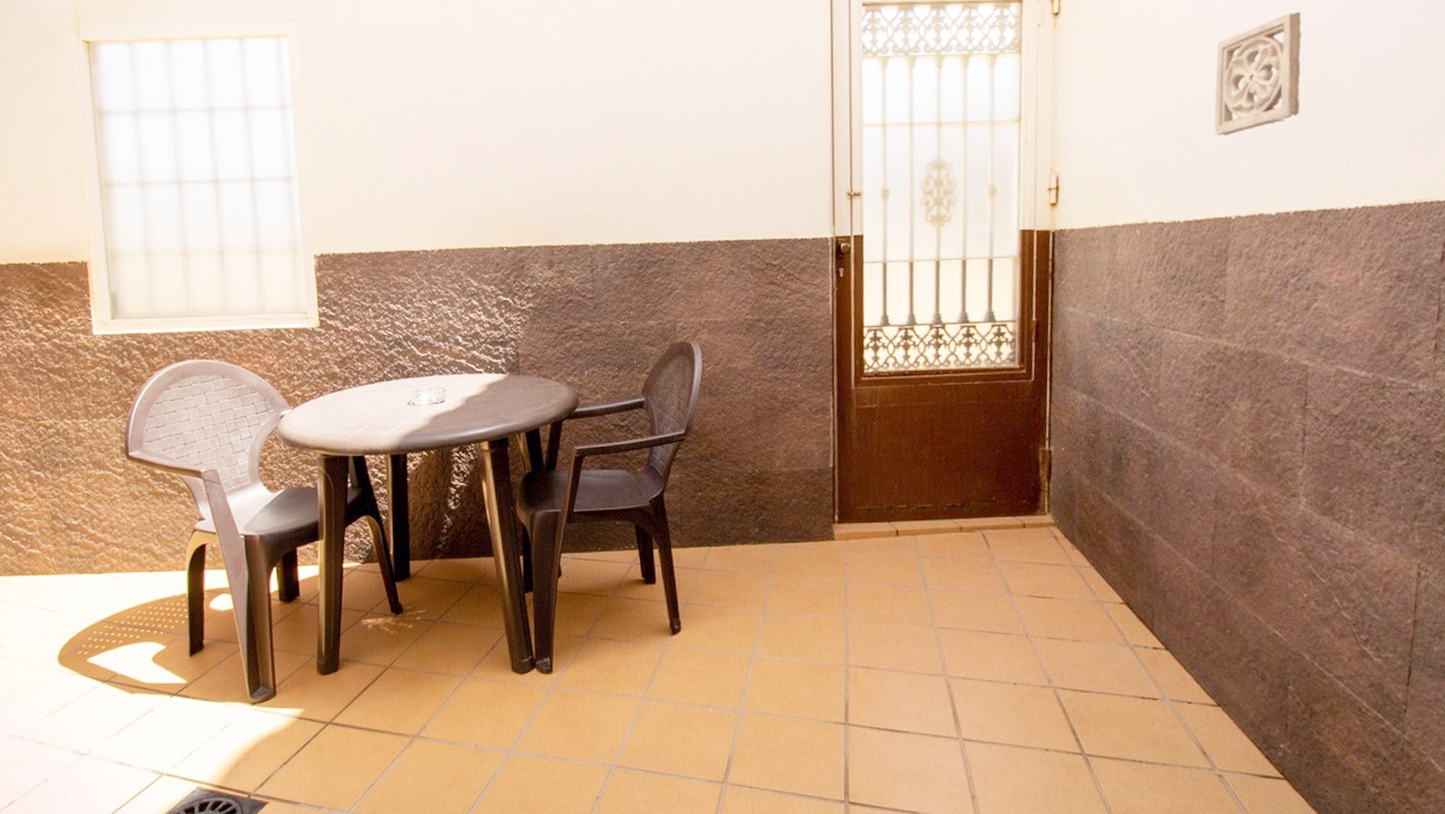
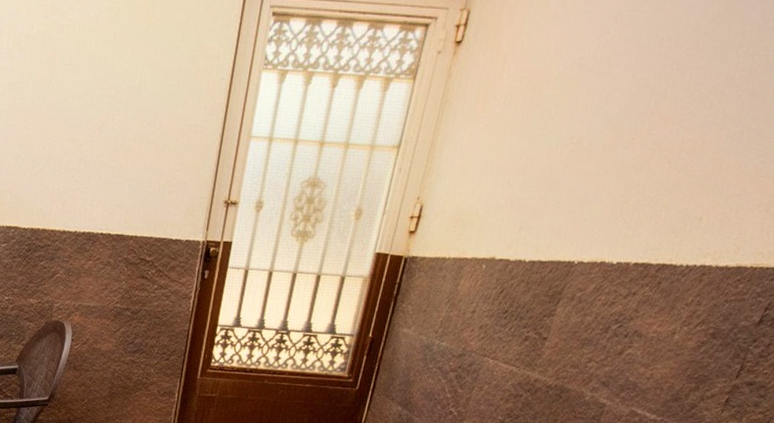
wall ornament: present [1214,11,1302,136] -> none [581,63,700,183]

